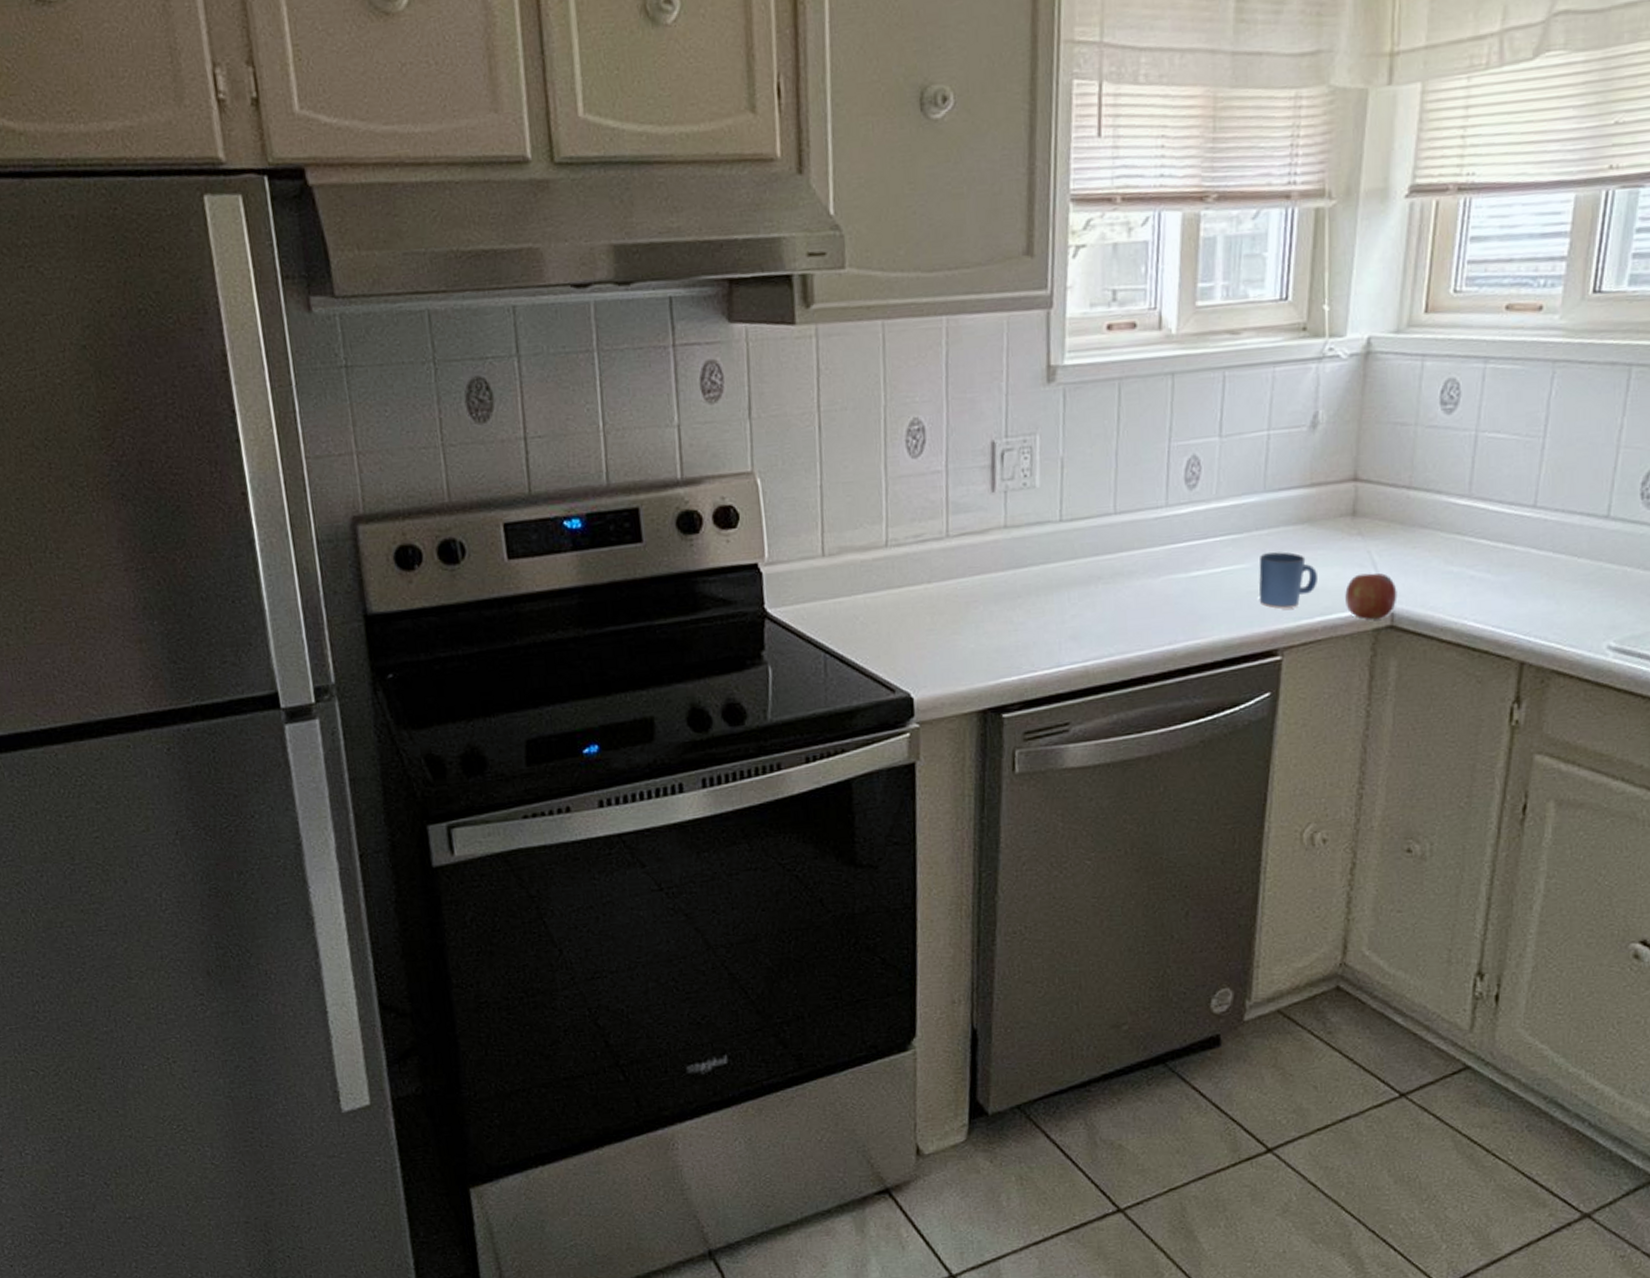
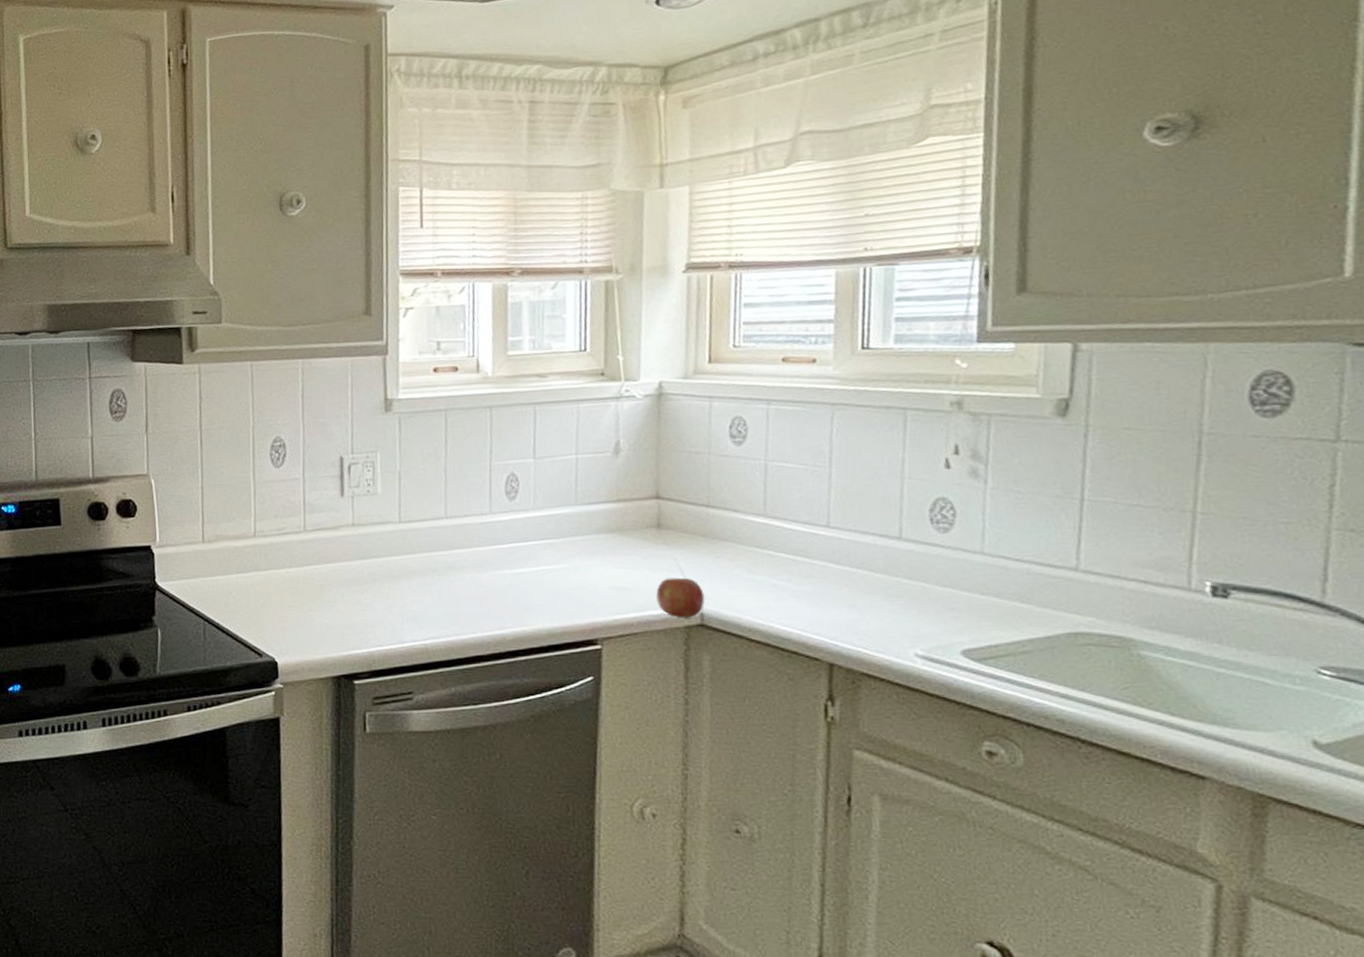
mug: present [1258,552,1317,610] -> none [575,556,630,605]

